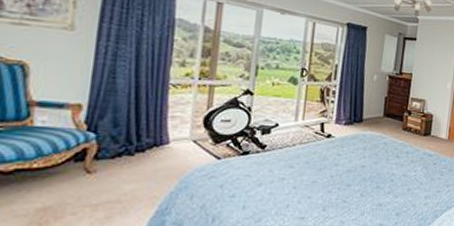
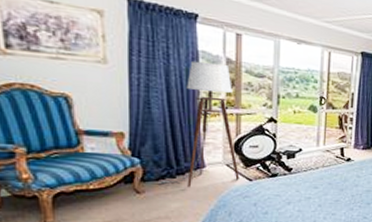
floor lamp: none [113,29,208,167] -> present [158,60,240,188]

